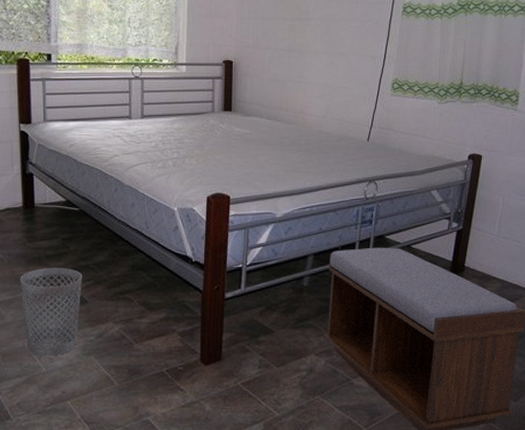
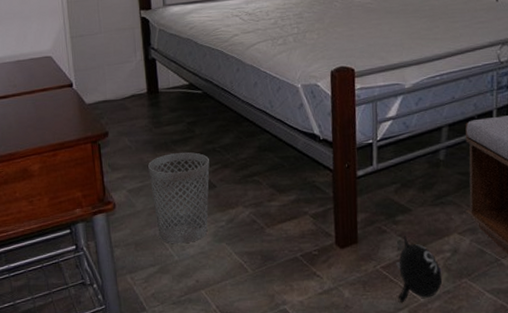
plush toy: none [256,354,298,416] -> present [396,235,443,302]

